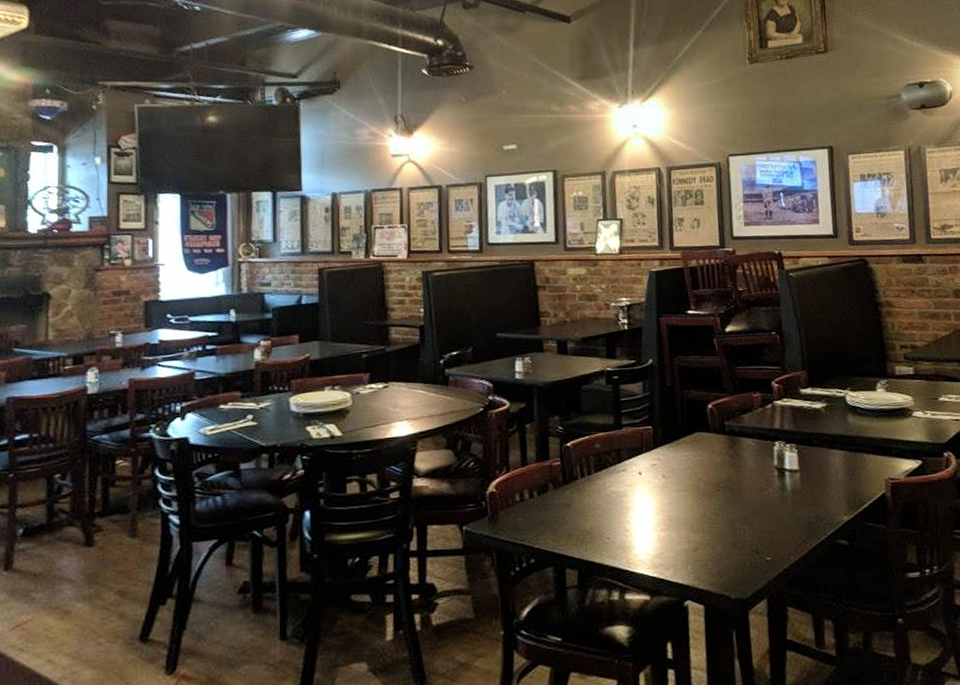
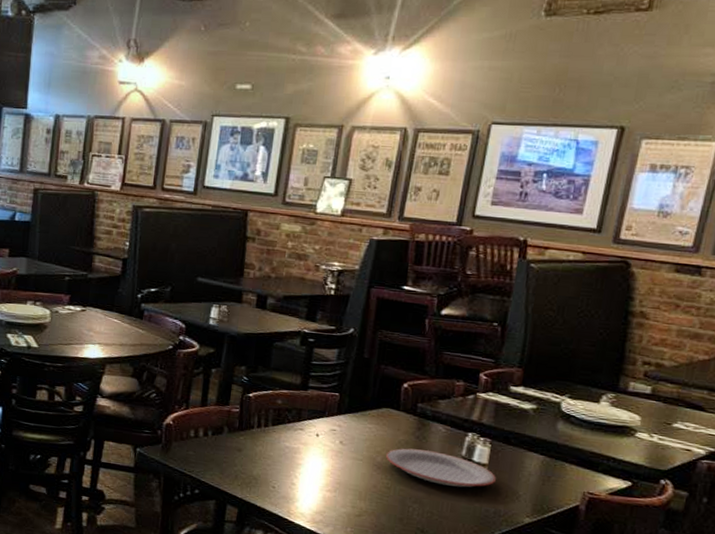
plate: none [708,467,810,500] -> present [386,448,496,488]

